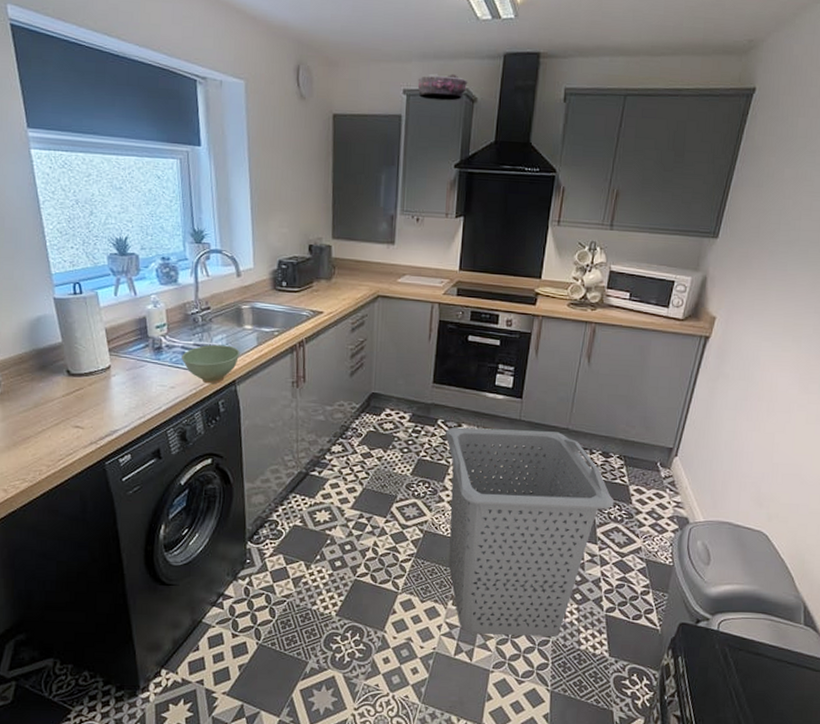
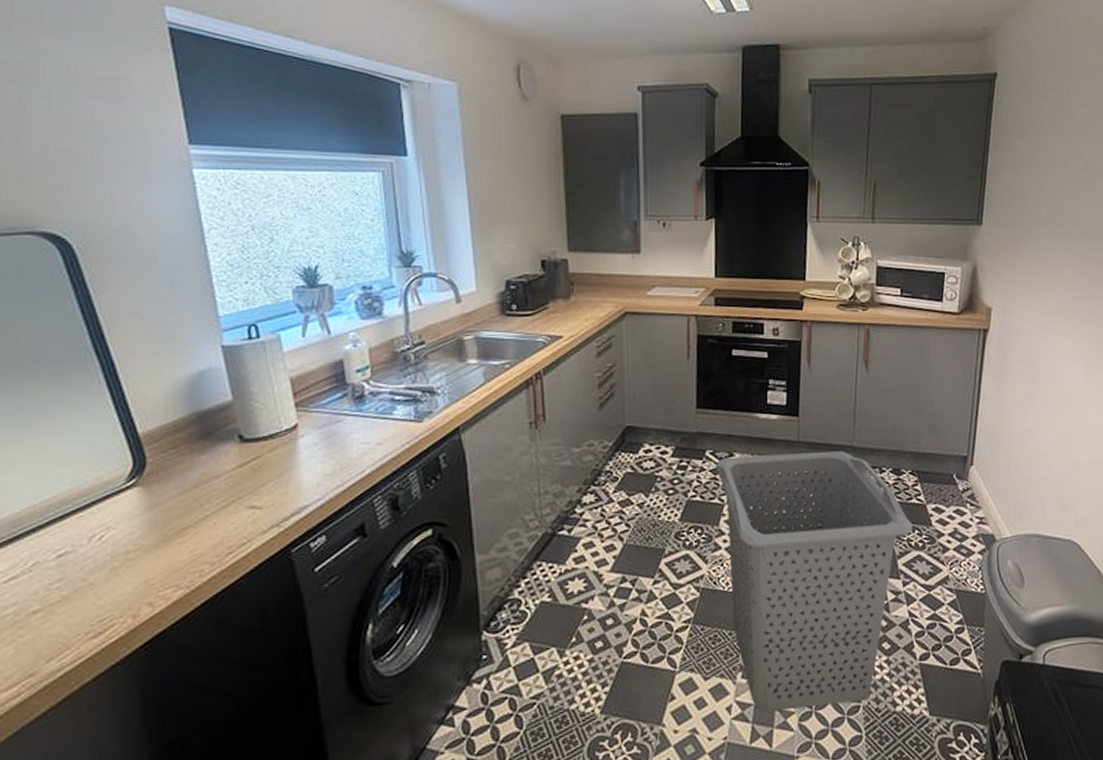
bowl: present [181,344,240,384] -> none [390,385,464,435]
decorative basket: present [417,73,468,101] -> none [652,68,707,97]

